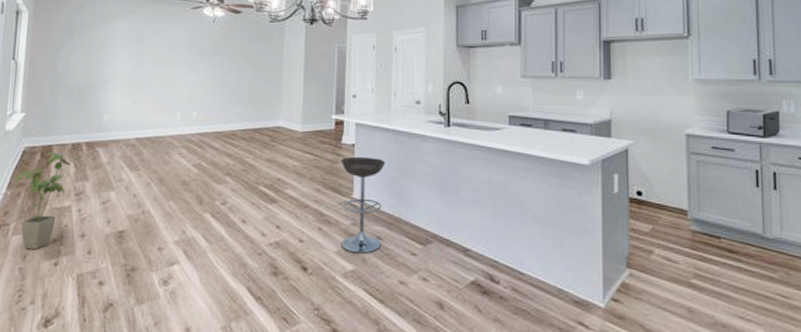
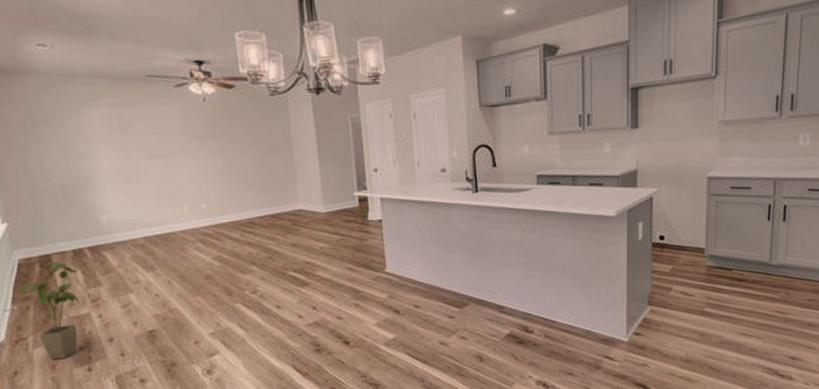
bar stool: present [340,156,385,254] -> none [369,231,419,323]
toaster: present [726,108,781,138] -> none [746,145,797,174]

